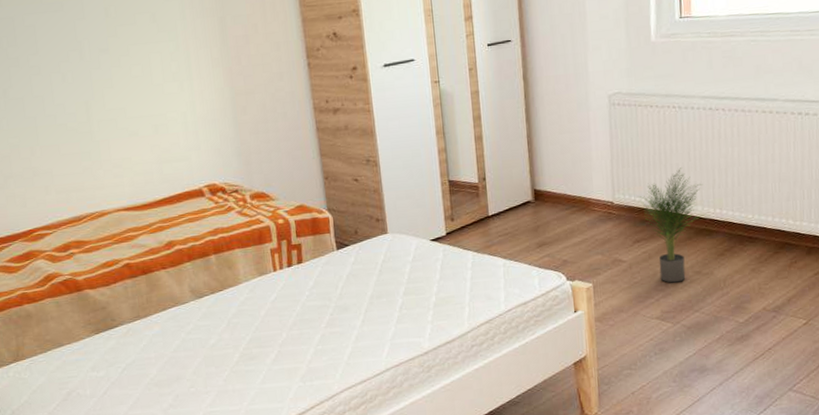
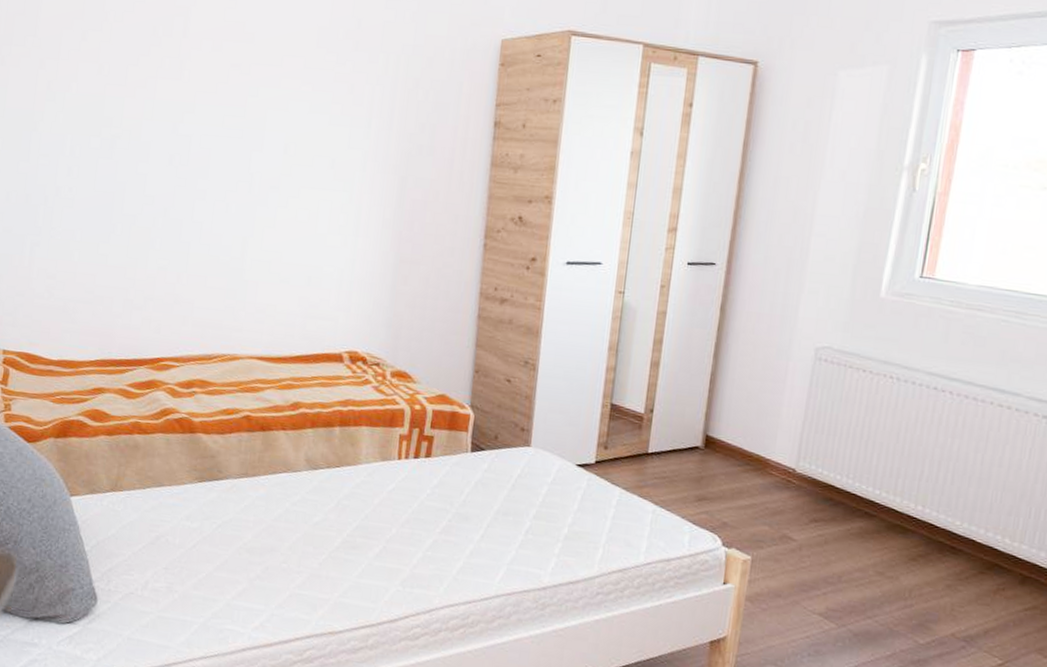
potted plant: present [639,167,708,283] -> none [827,448,907,580]

